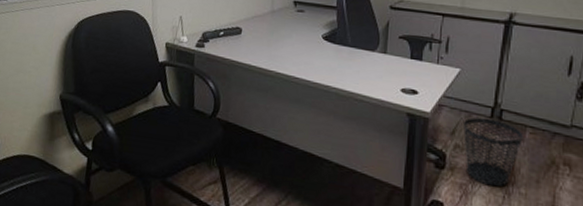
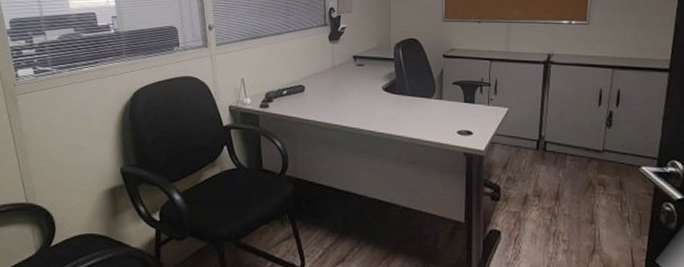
wastebasket: present [463,117,523,187] -> none [514,150,564,211]

